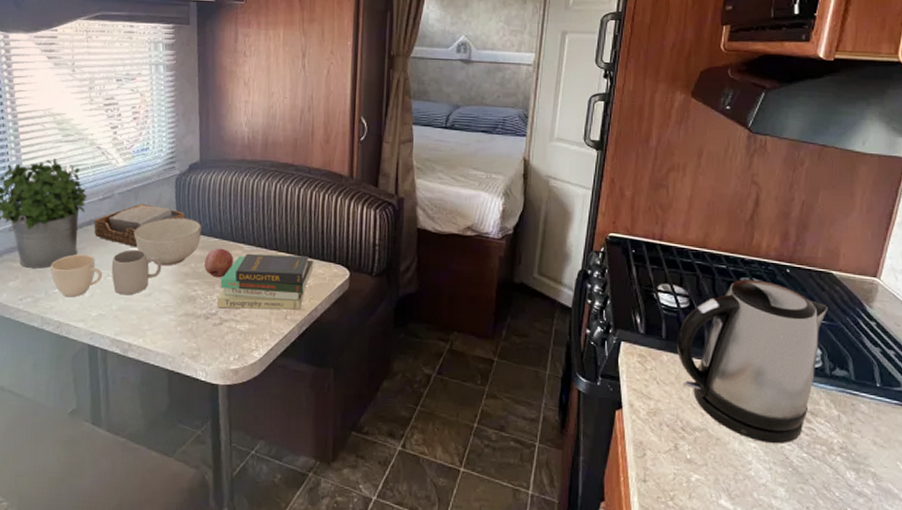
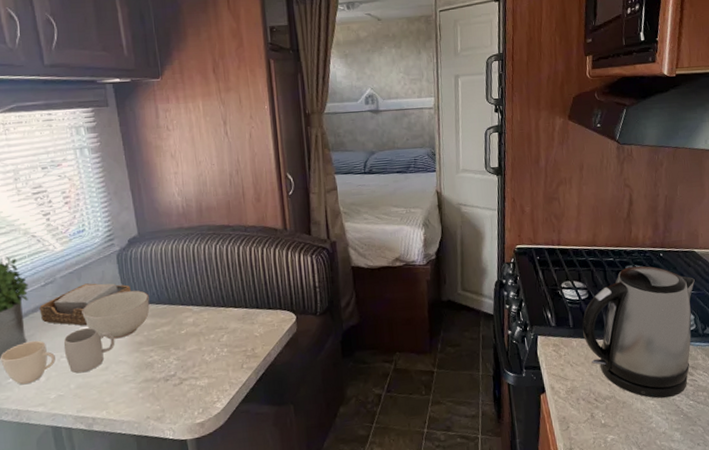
fruit: present [204,248,234,278] -> none [156,313,185,342]
books: present [216,253,314,310] -> none [173,307,262,369]

